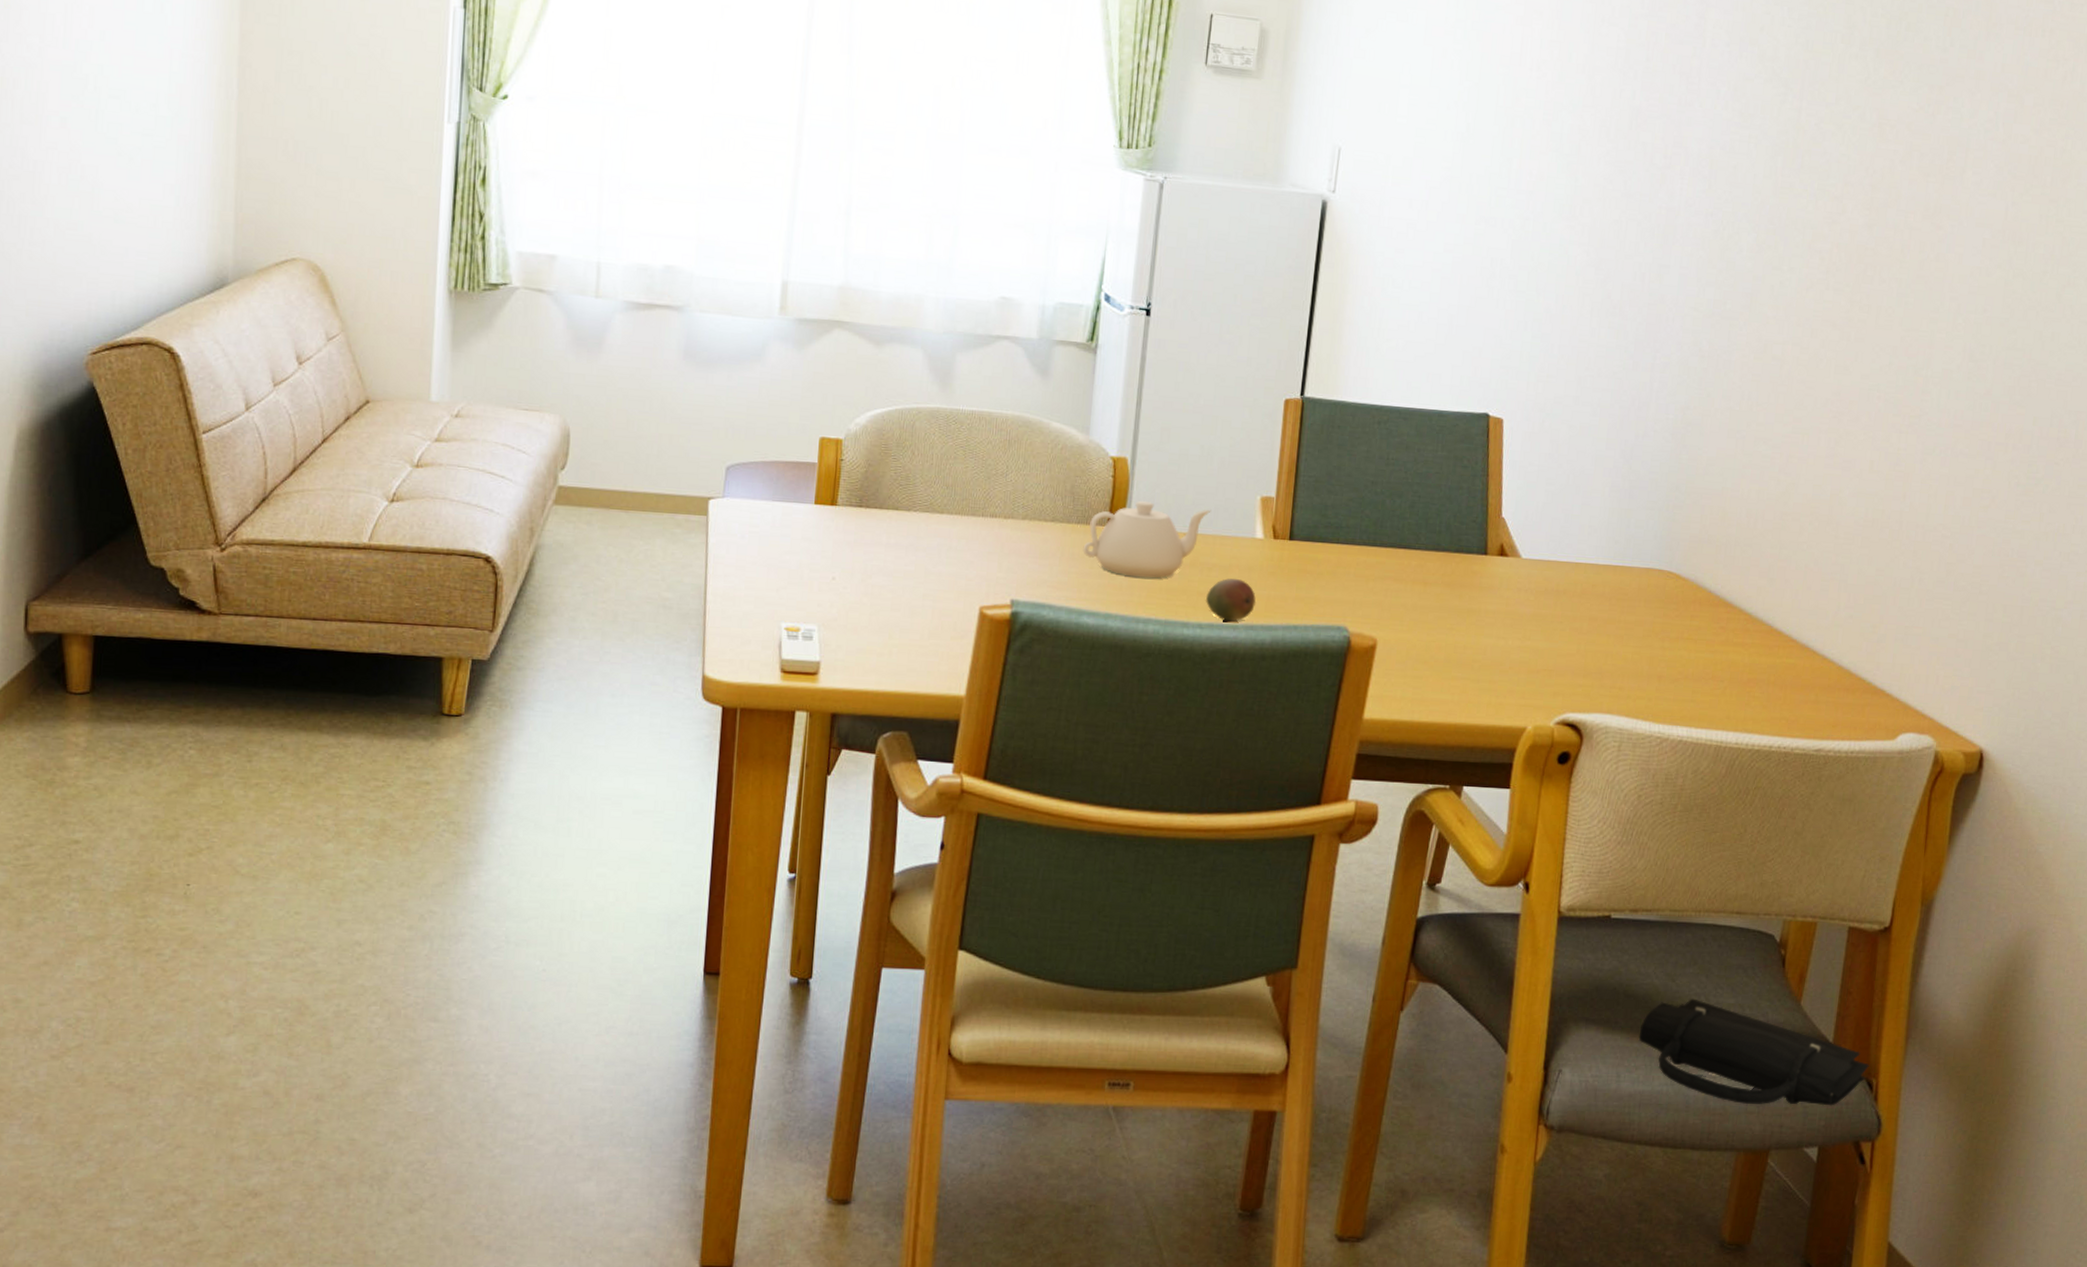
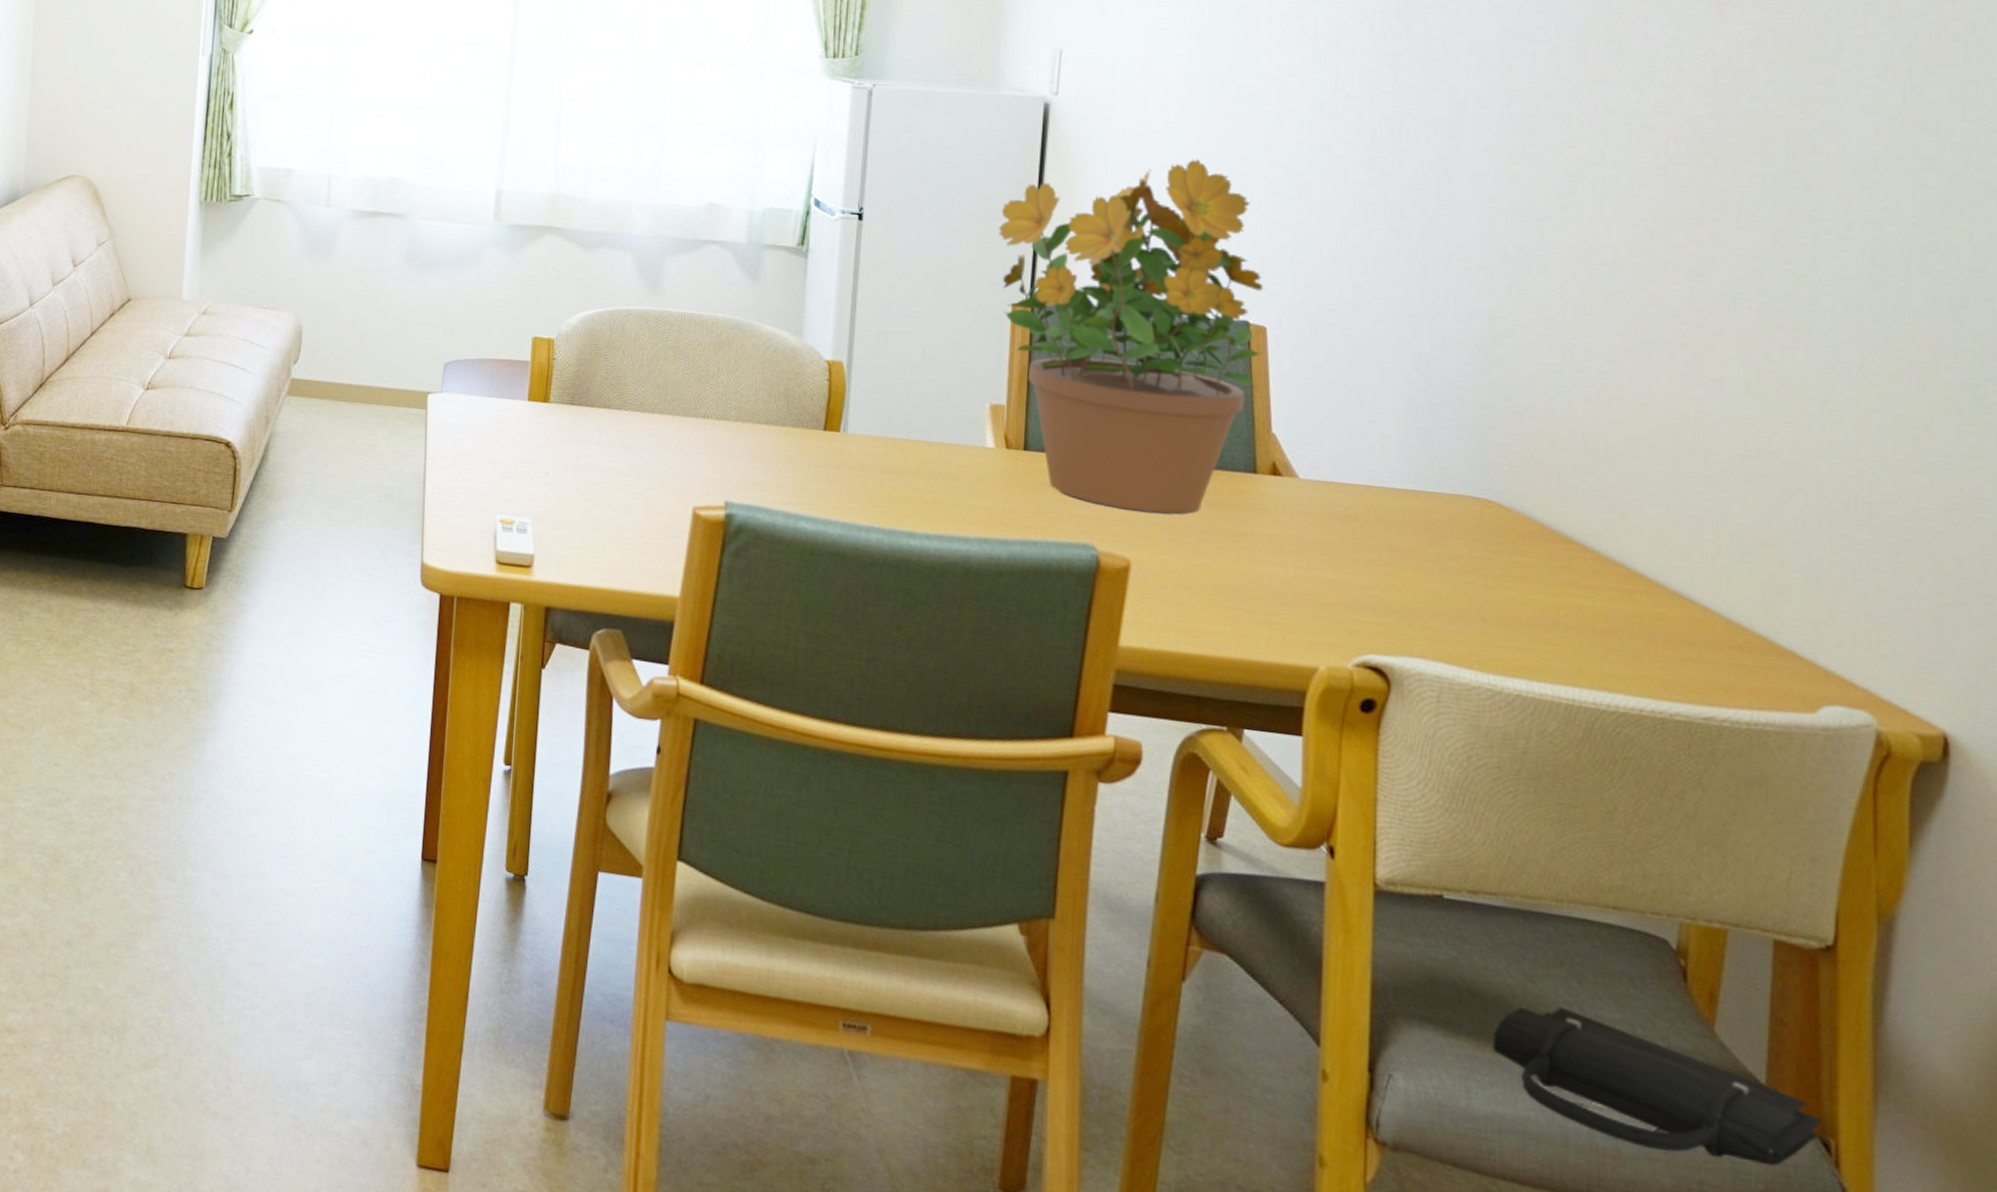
teapot: present [1082,501,1212,579] -> none [798,406,936,486]
fruit: present [1206,578,1257,622] -> none [933,488,990,534]
flowerpot: none [1275,258,1503,595] -> present [998,159,1264,514]

